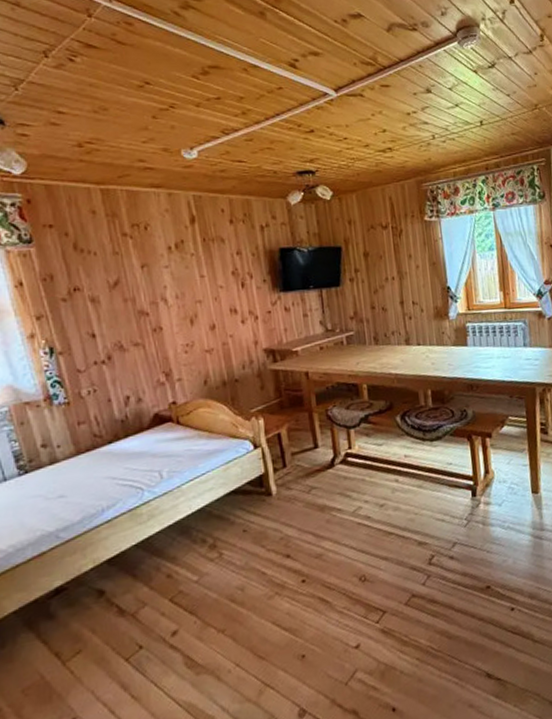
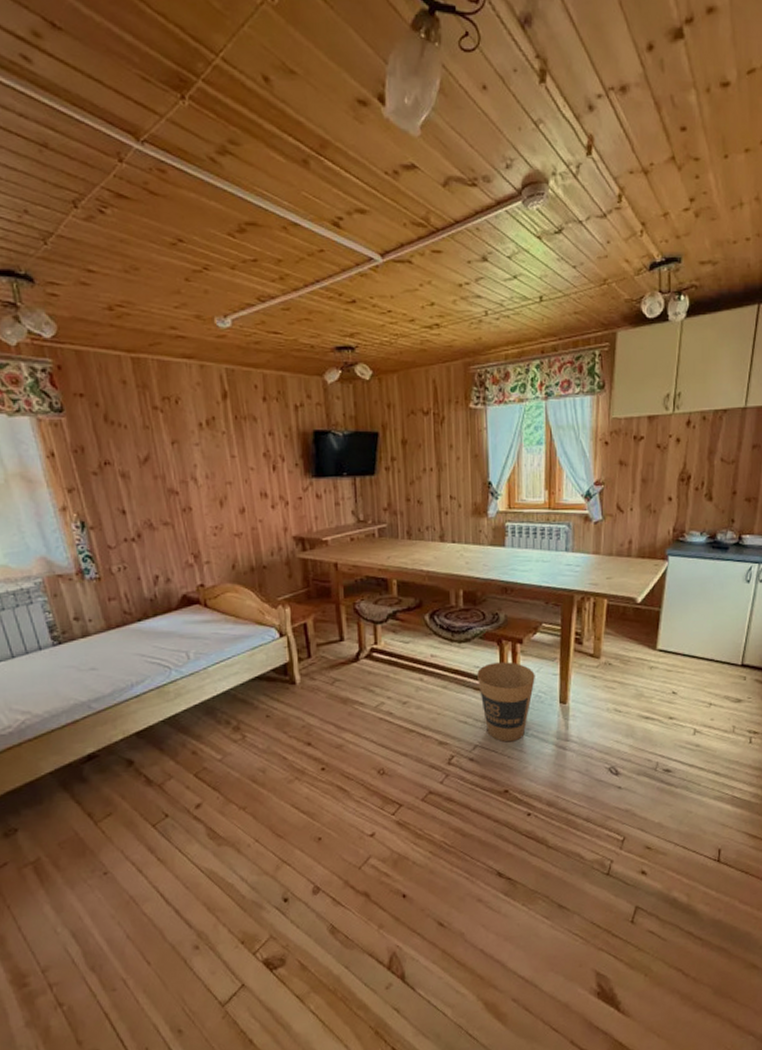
trash can: none [450,456,507,537] -> present [477,662,535,742]

